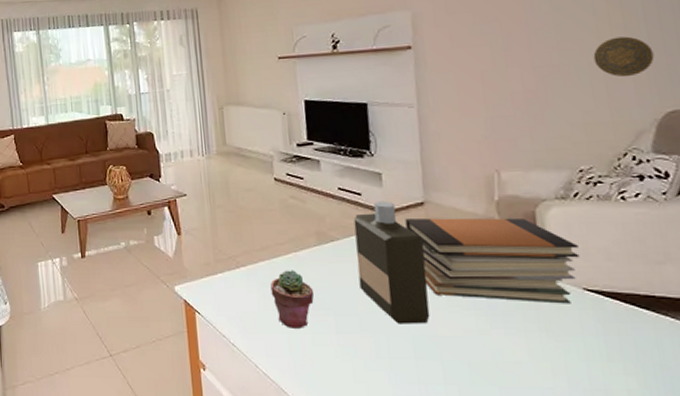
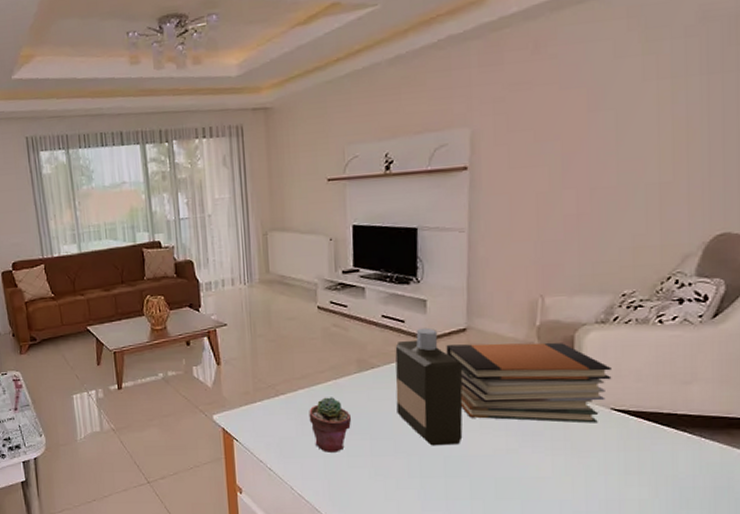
decorative plate: present [593,36,655,77] -> none [651,156,712,200]

